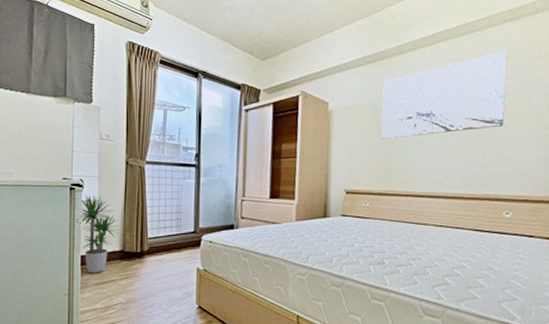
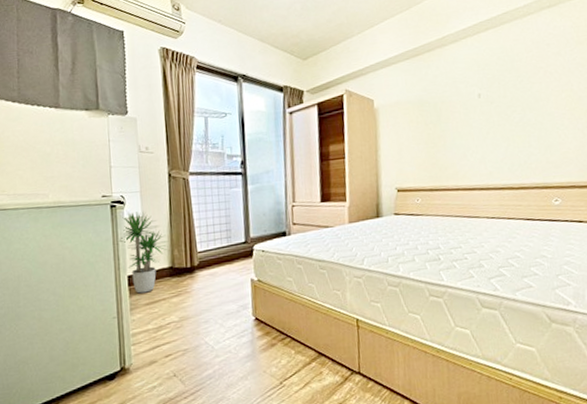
wall art: present [380,50,507,139] -> none [427,37,548,134]

